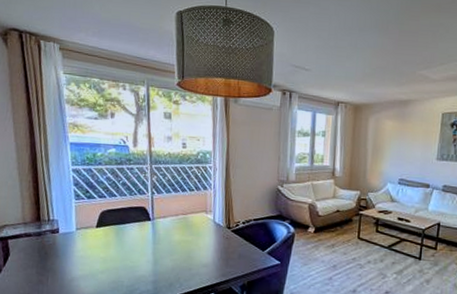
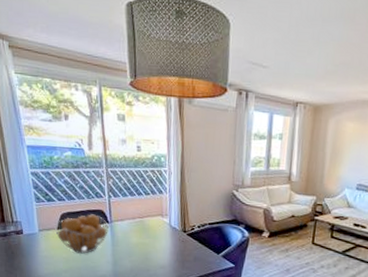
fruit basket: none [94,211,152,253] -> present [55,214,110,254]

